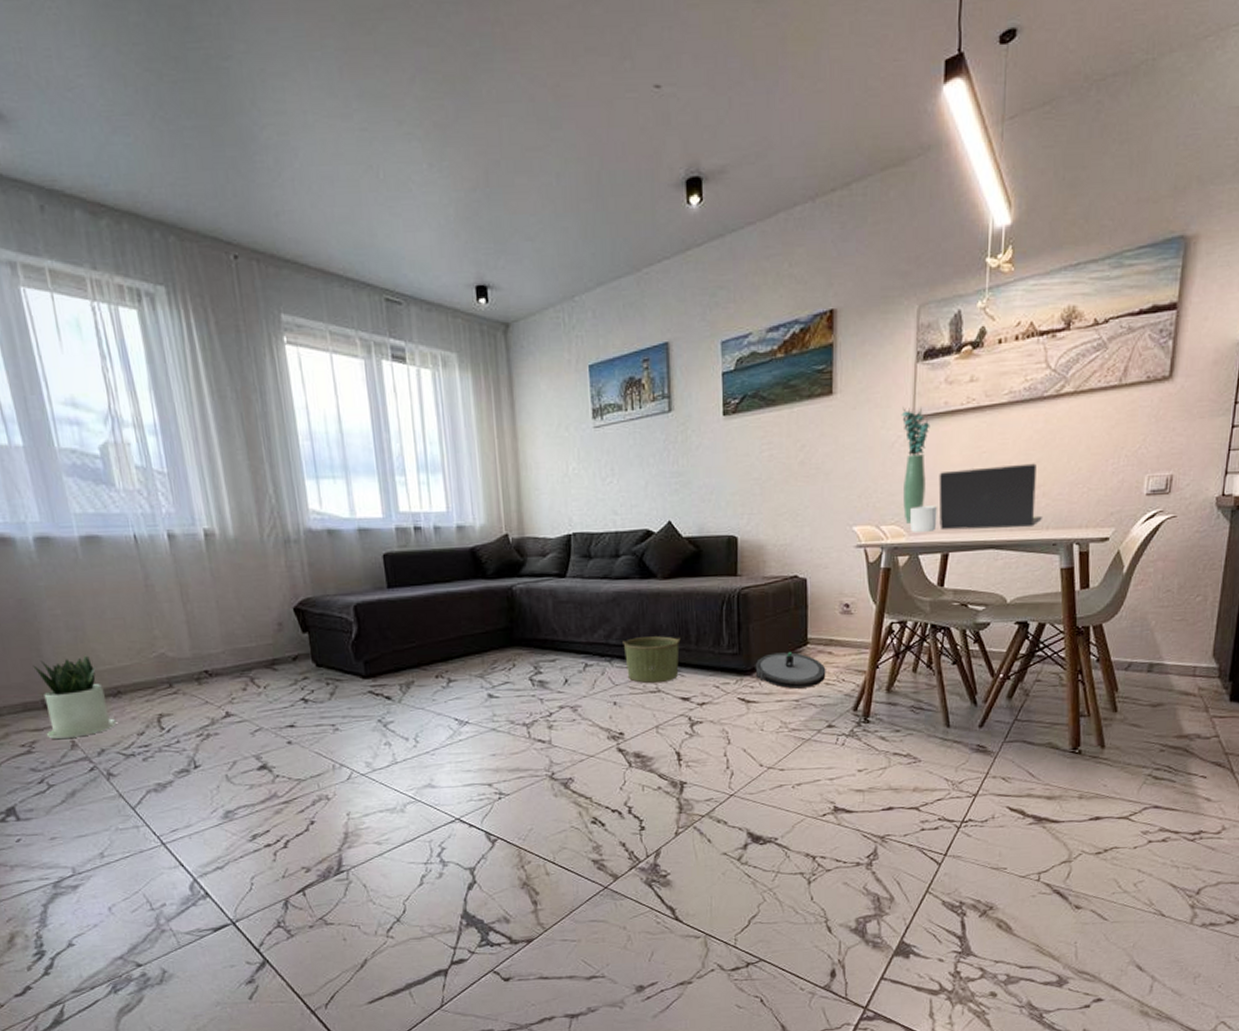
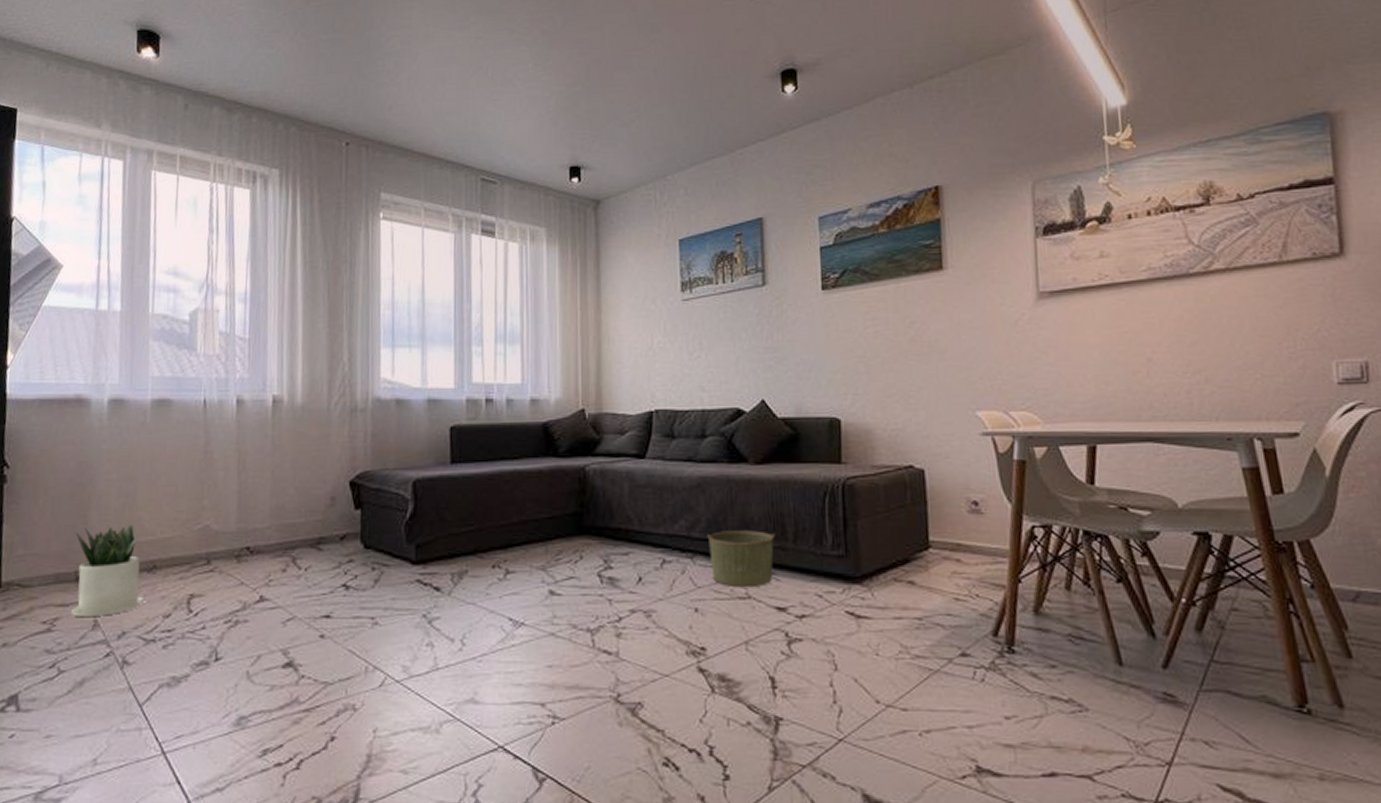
robot vacuum: present [755,652,826,689] -> none [865,557,955,603]
vase: present [901,406,930,524] -> none [1023,282,1061,410]
mug: present [911,506,938,533] -> none [1044,390,1078,421]
laptop: present [938,463,1043,531] -> none [1074,345,1210,419]

